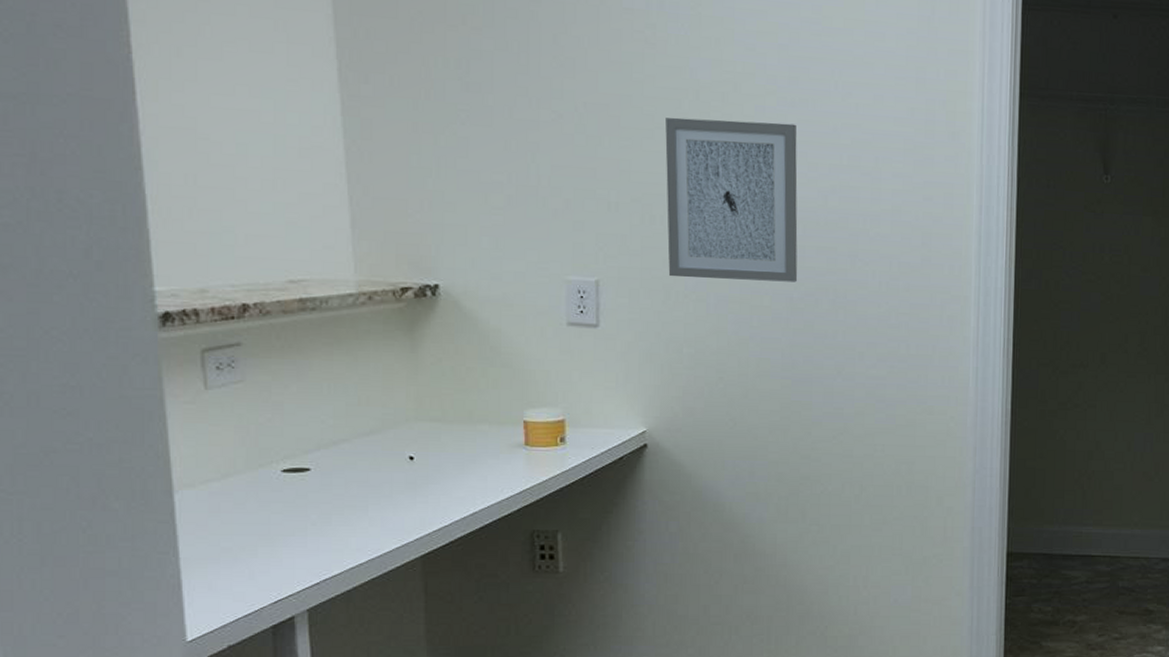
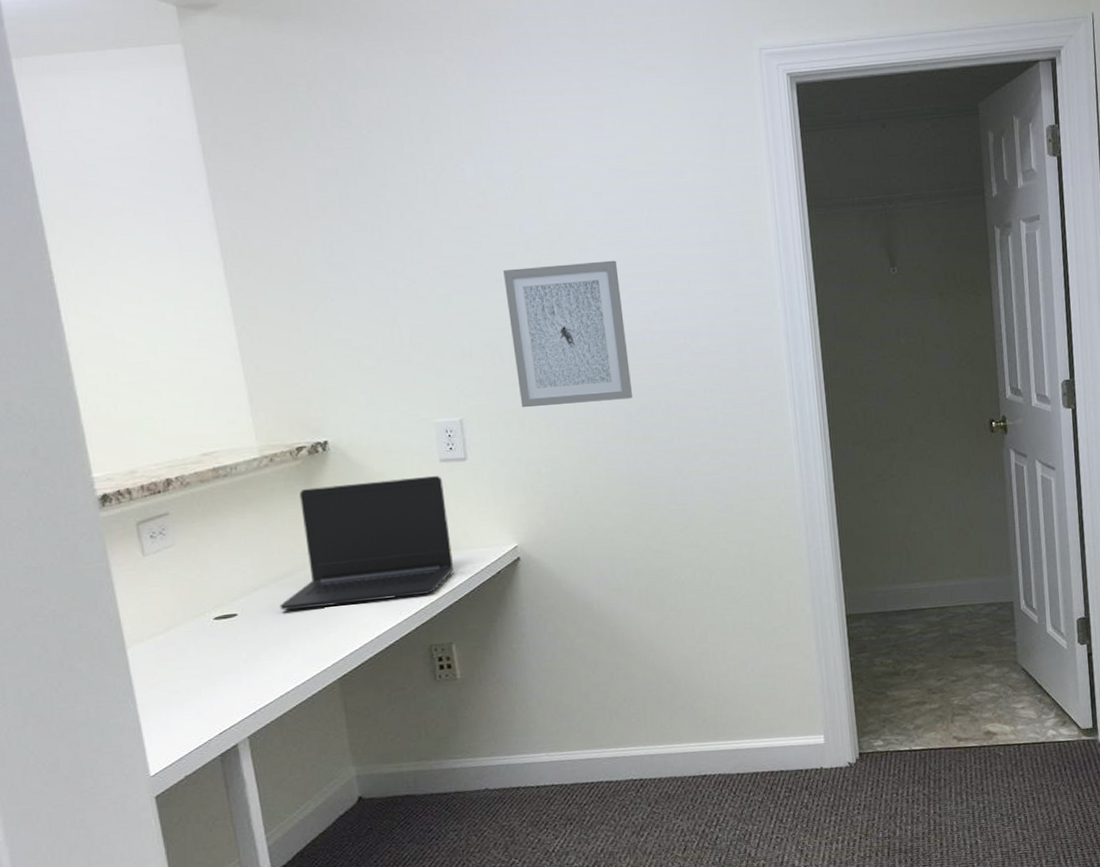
laptop: none [361,335,570,473] -> present [280,475,454,611]

